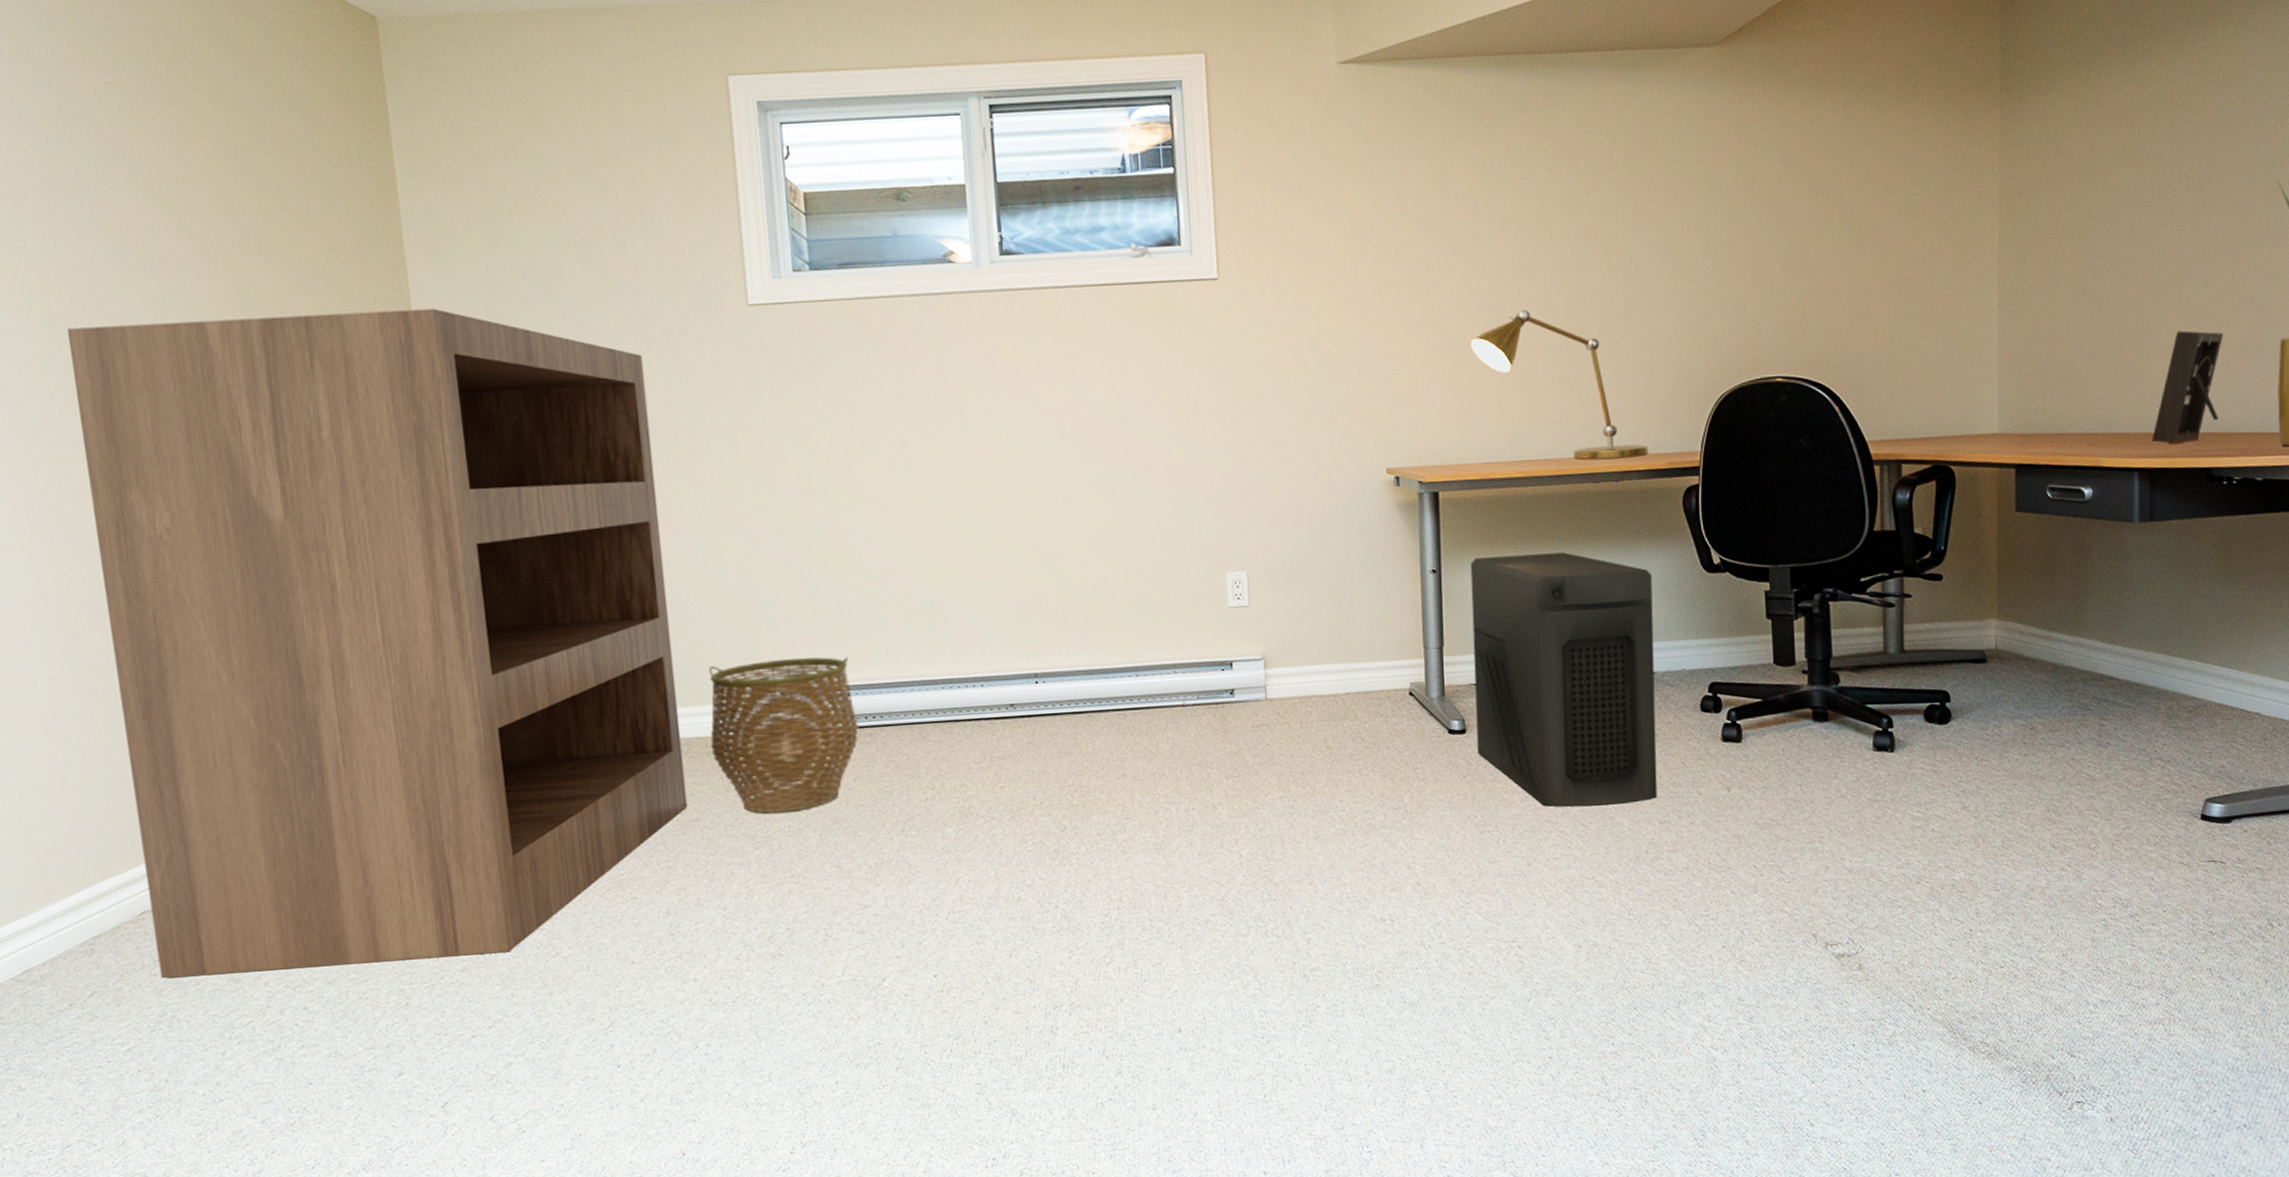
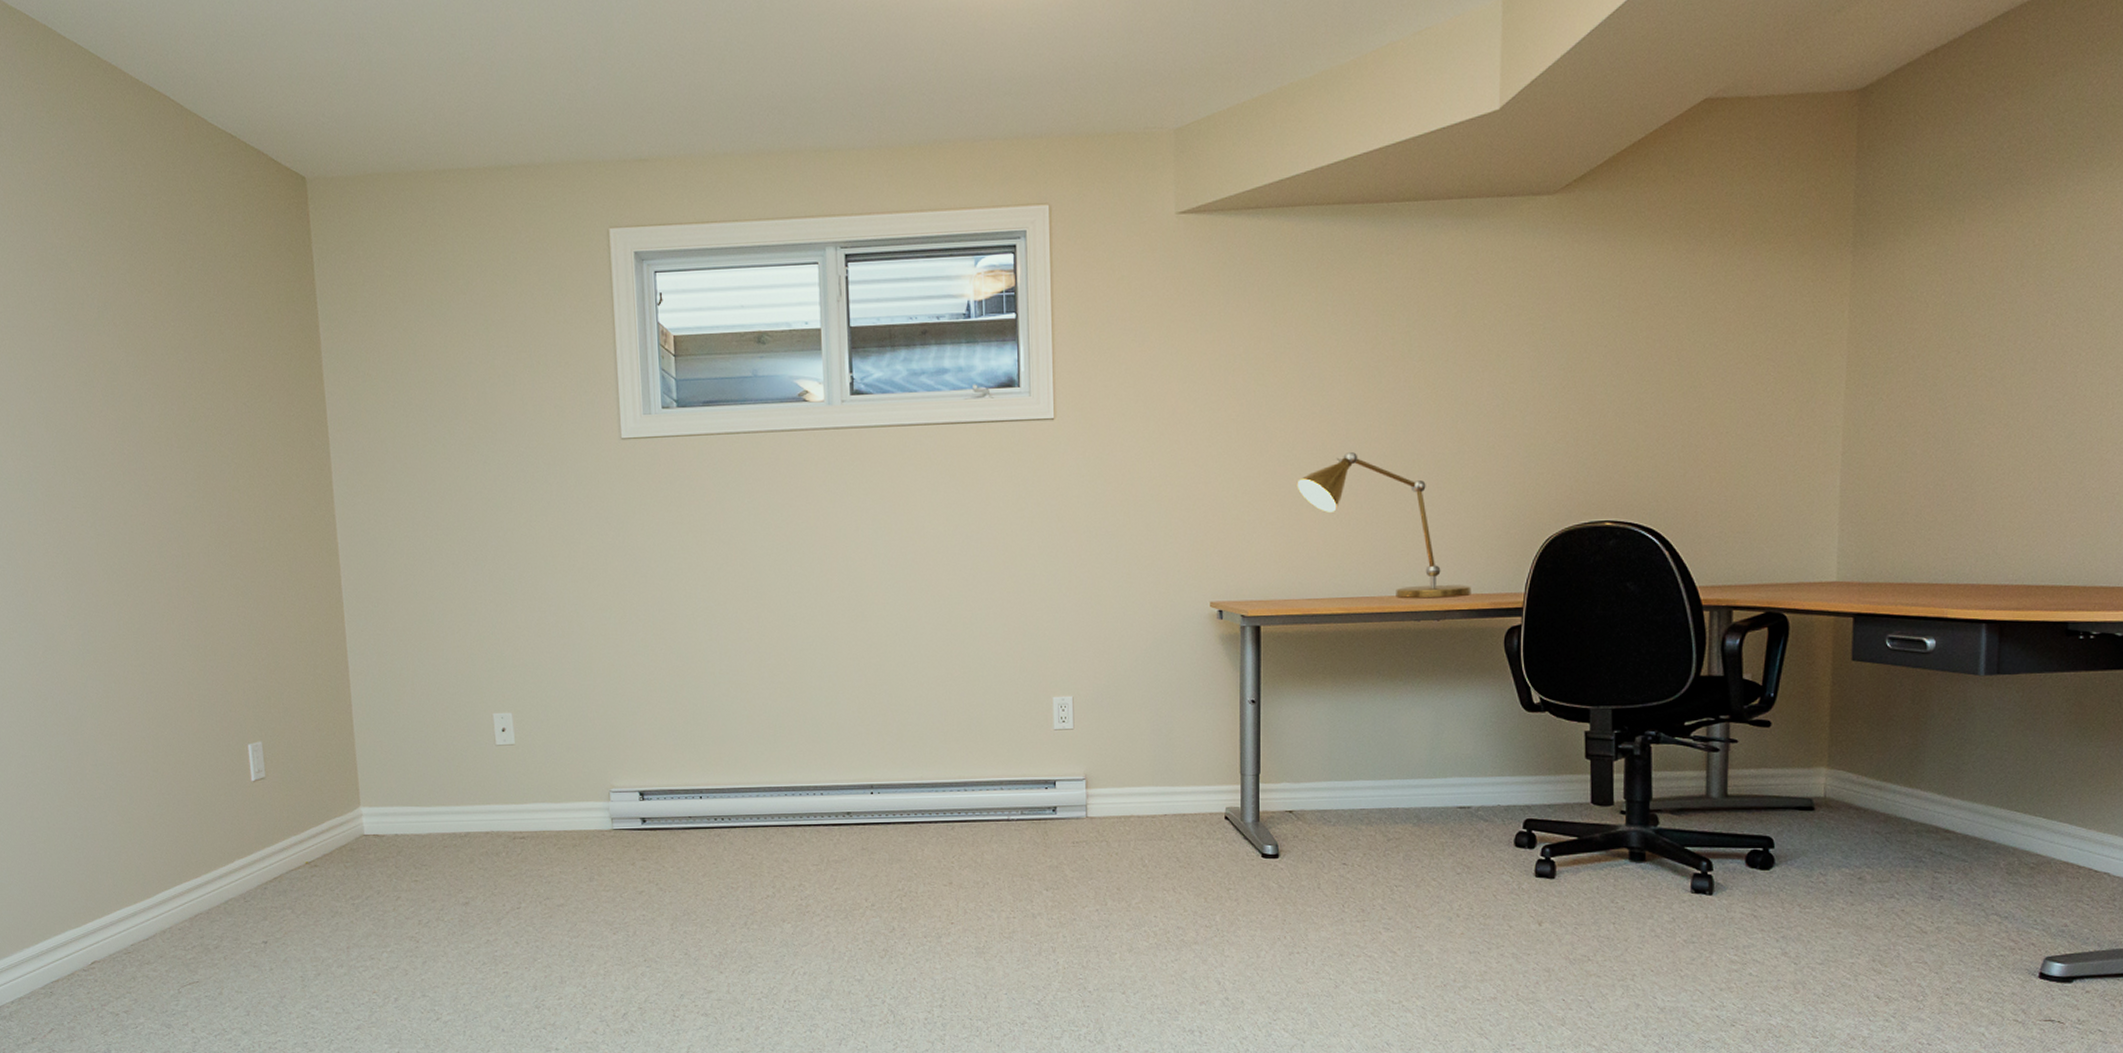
bookshelf: present [66,308,688,979] -> none [43,438,555,1021]
basket: present [708,657,859,814] -> none [576,762,709,903]
computer tower: present [1470,552,1657,807] -> none [1289,687,1470,934]
picture frame: present [2152,330,2224,444] -> none [2002,481,2087,596]

